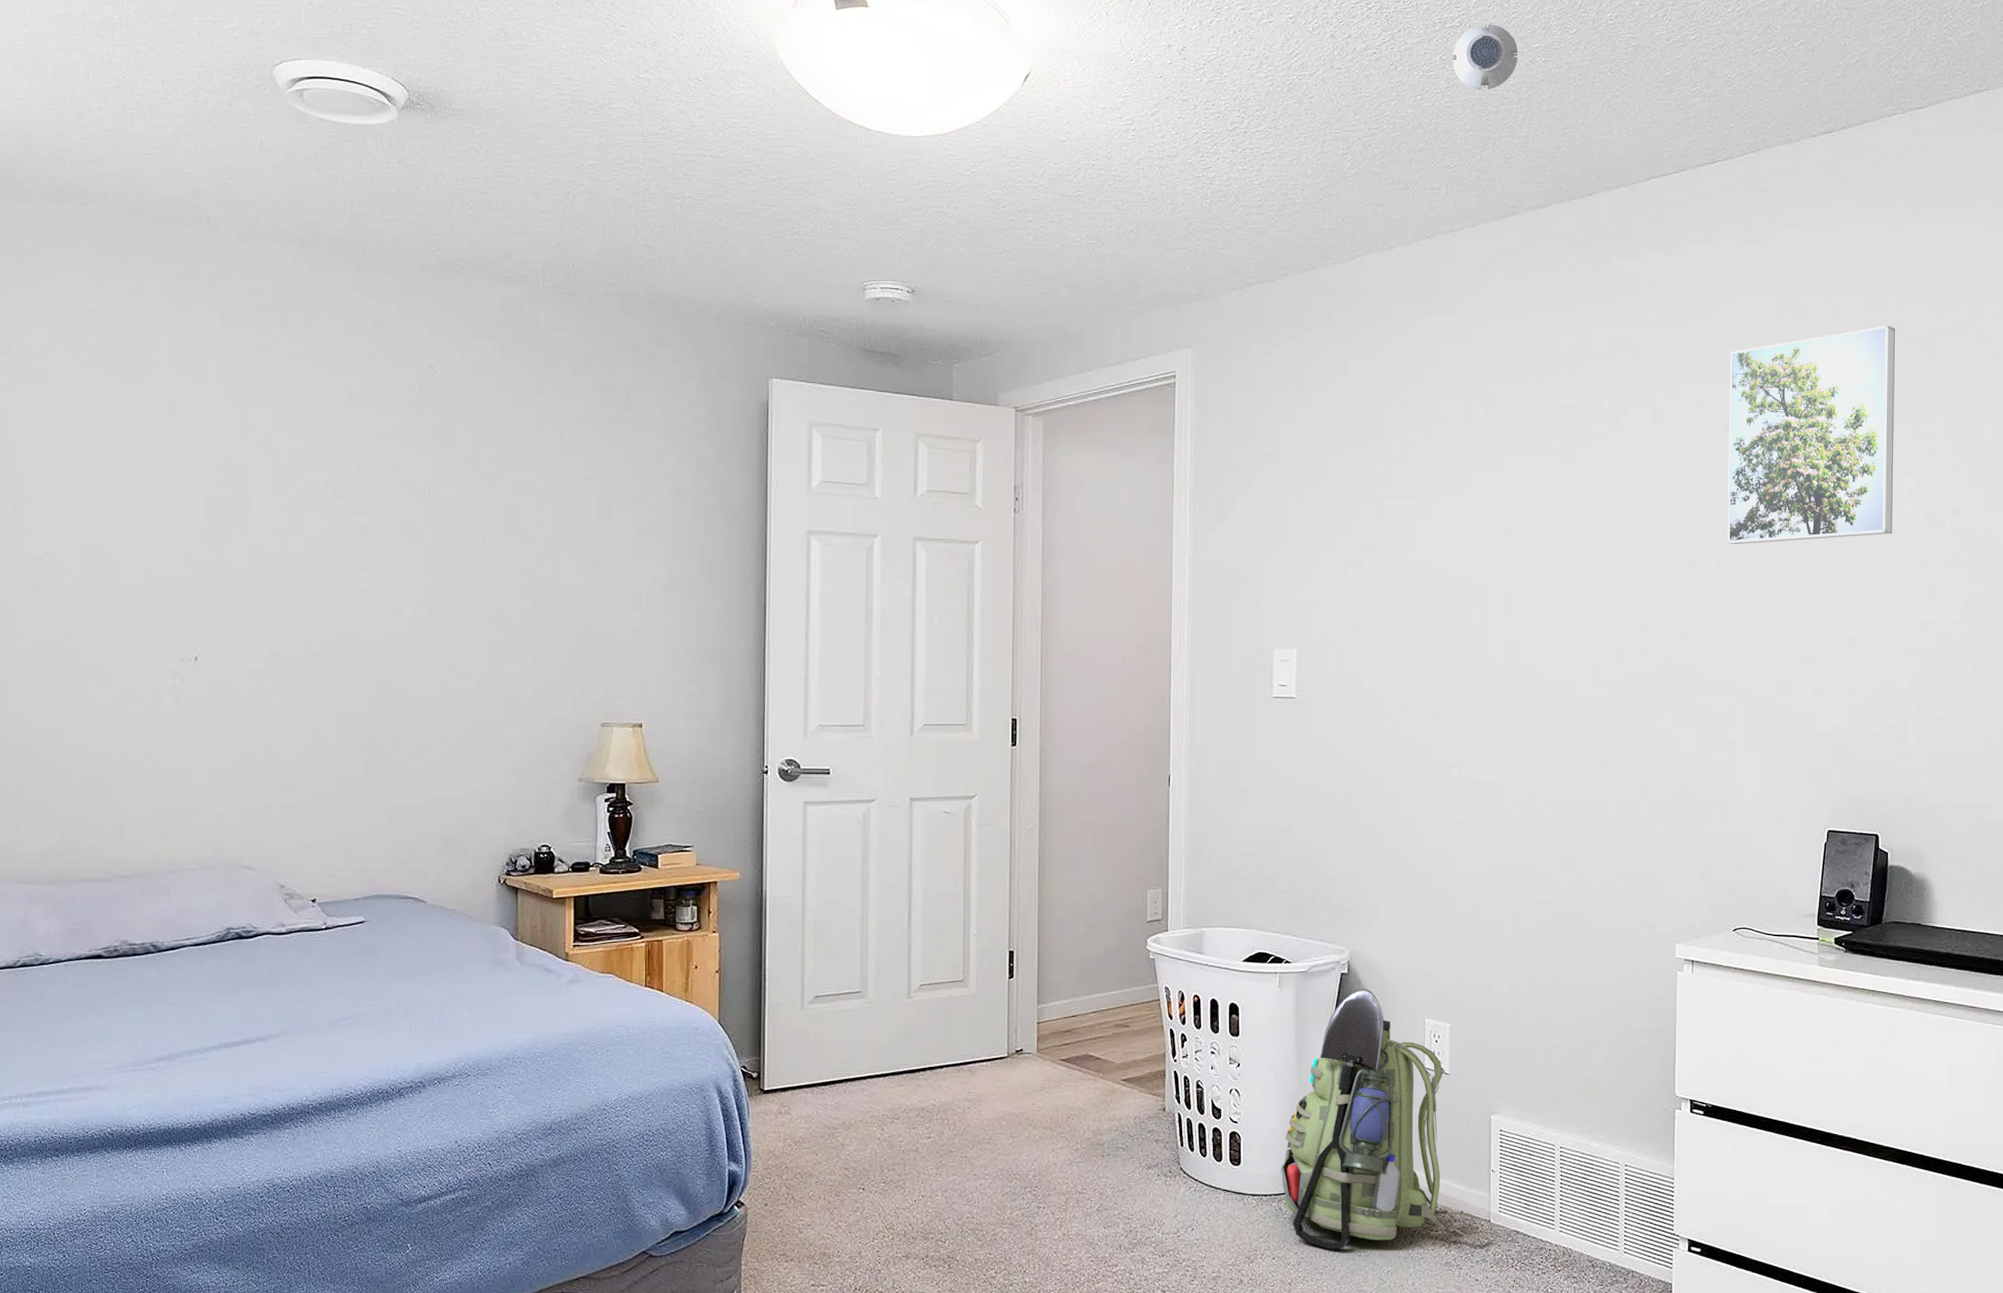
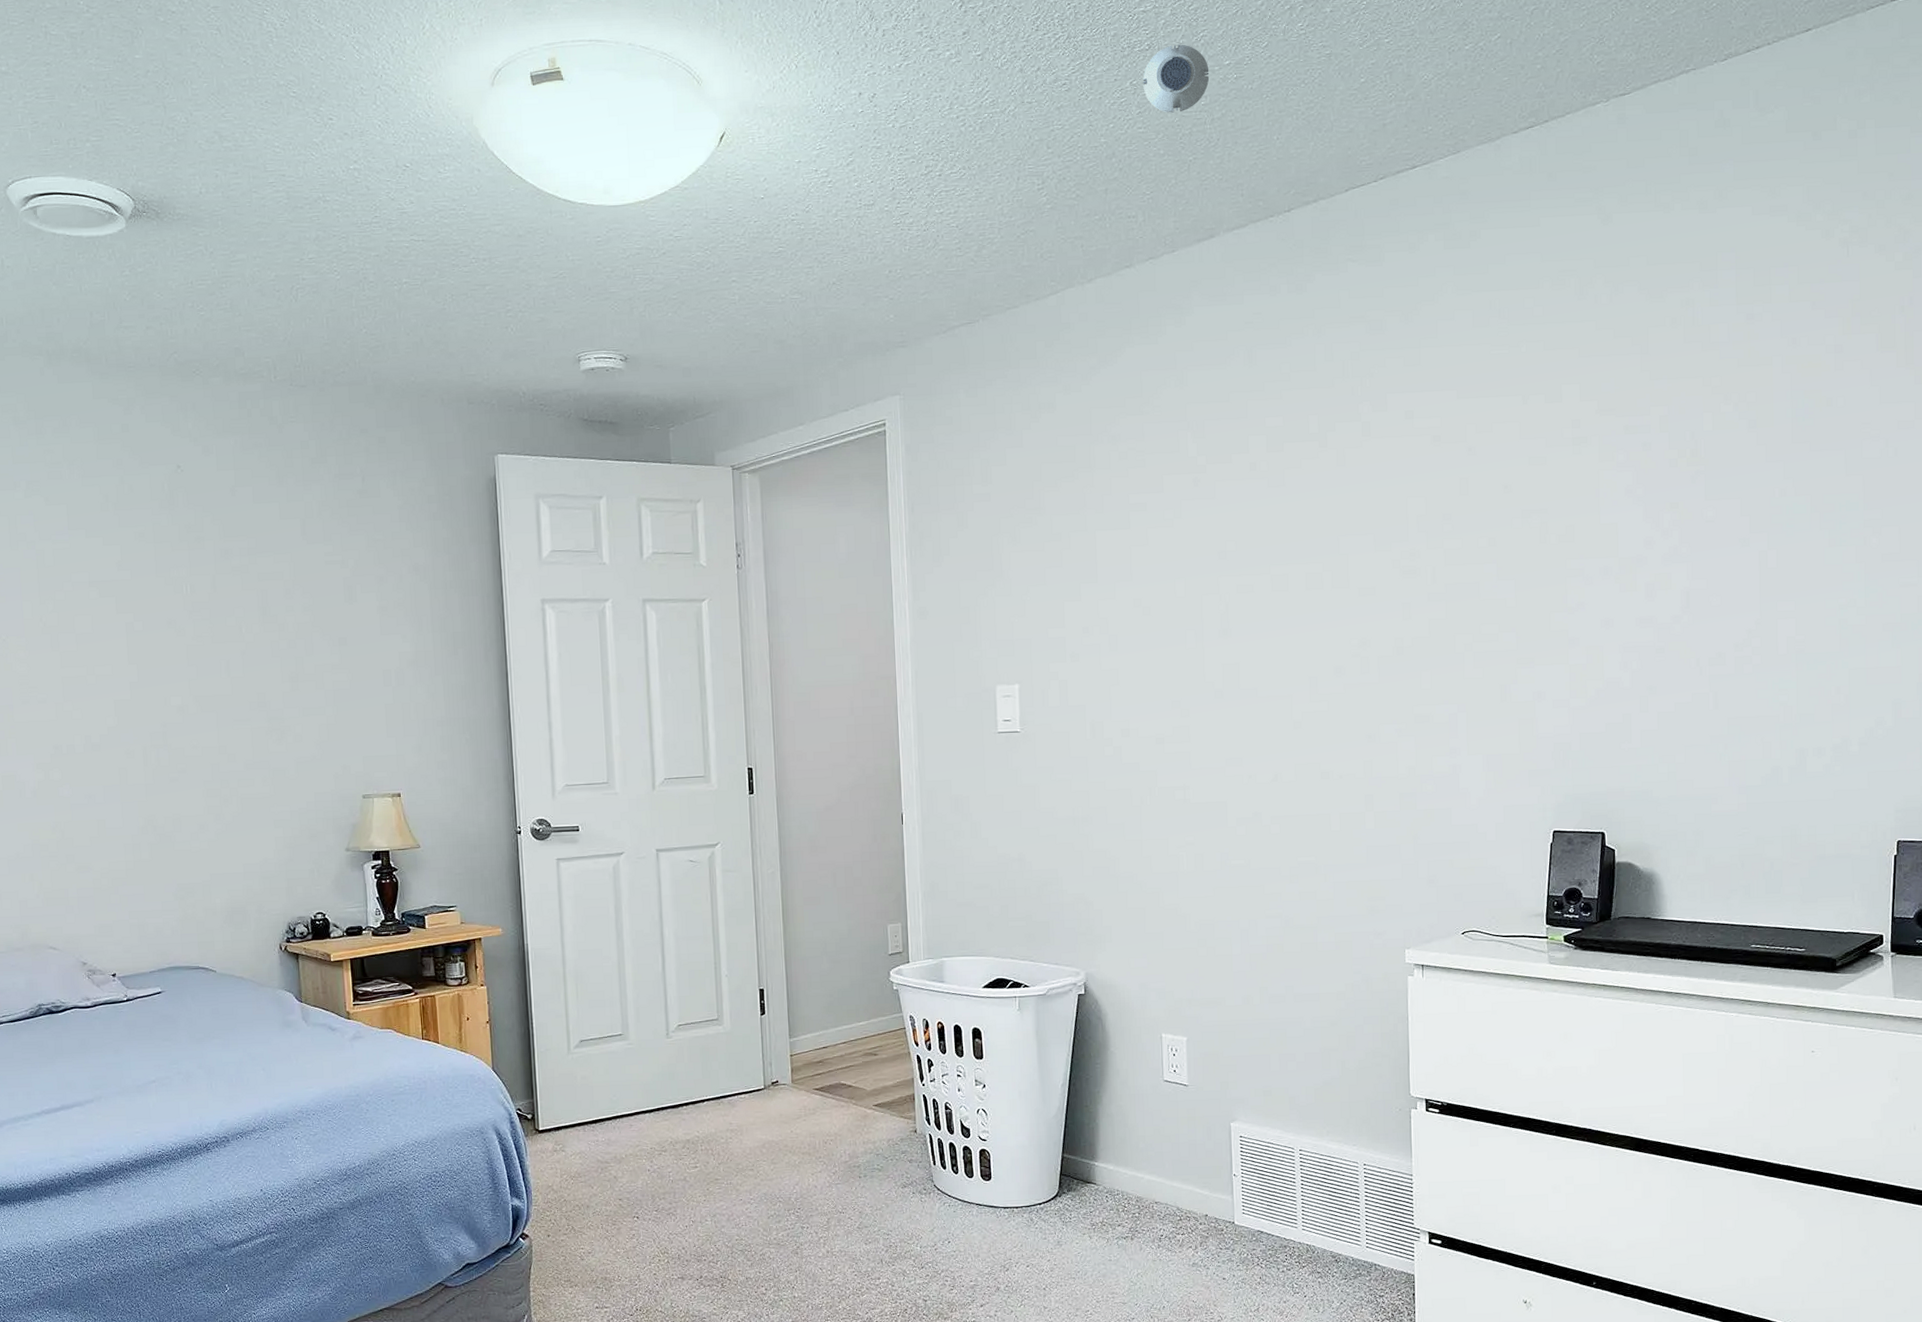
backpack: present [1280,988,1487,1250] -> none [1029,1008,1232,1256]
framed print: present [1727,326,1896,545] -> none [1437,321,1609,554]

